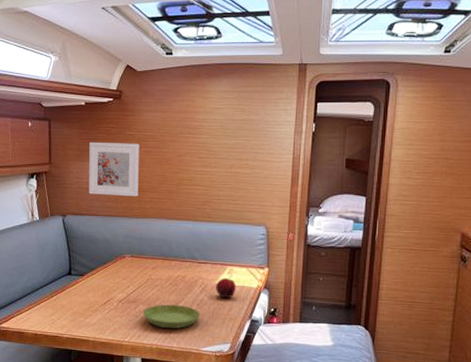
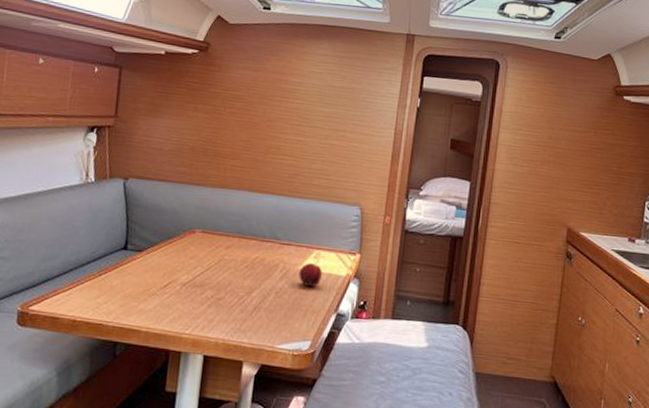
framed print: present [88,142,139,197] -> none [158,97,224,163]
saucer: present [143,304,200,329] -> none [210,290,279,321]

